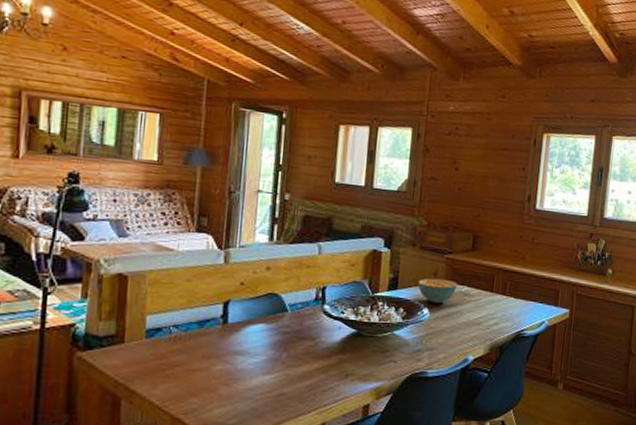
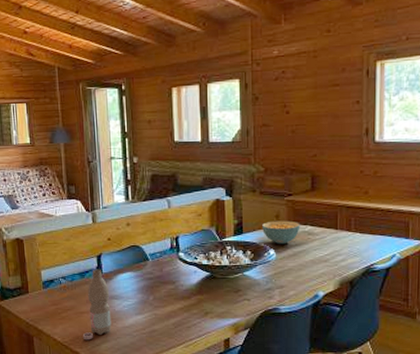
water bottle: none [189,317,234,405] -> present [82,269,112,340]

